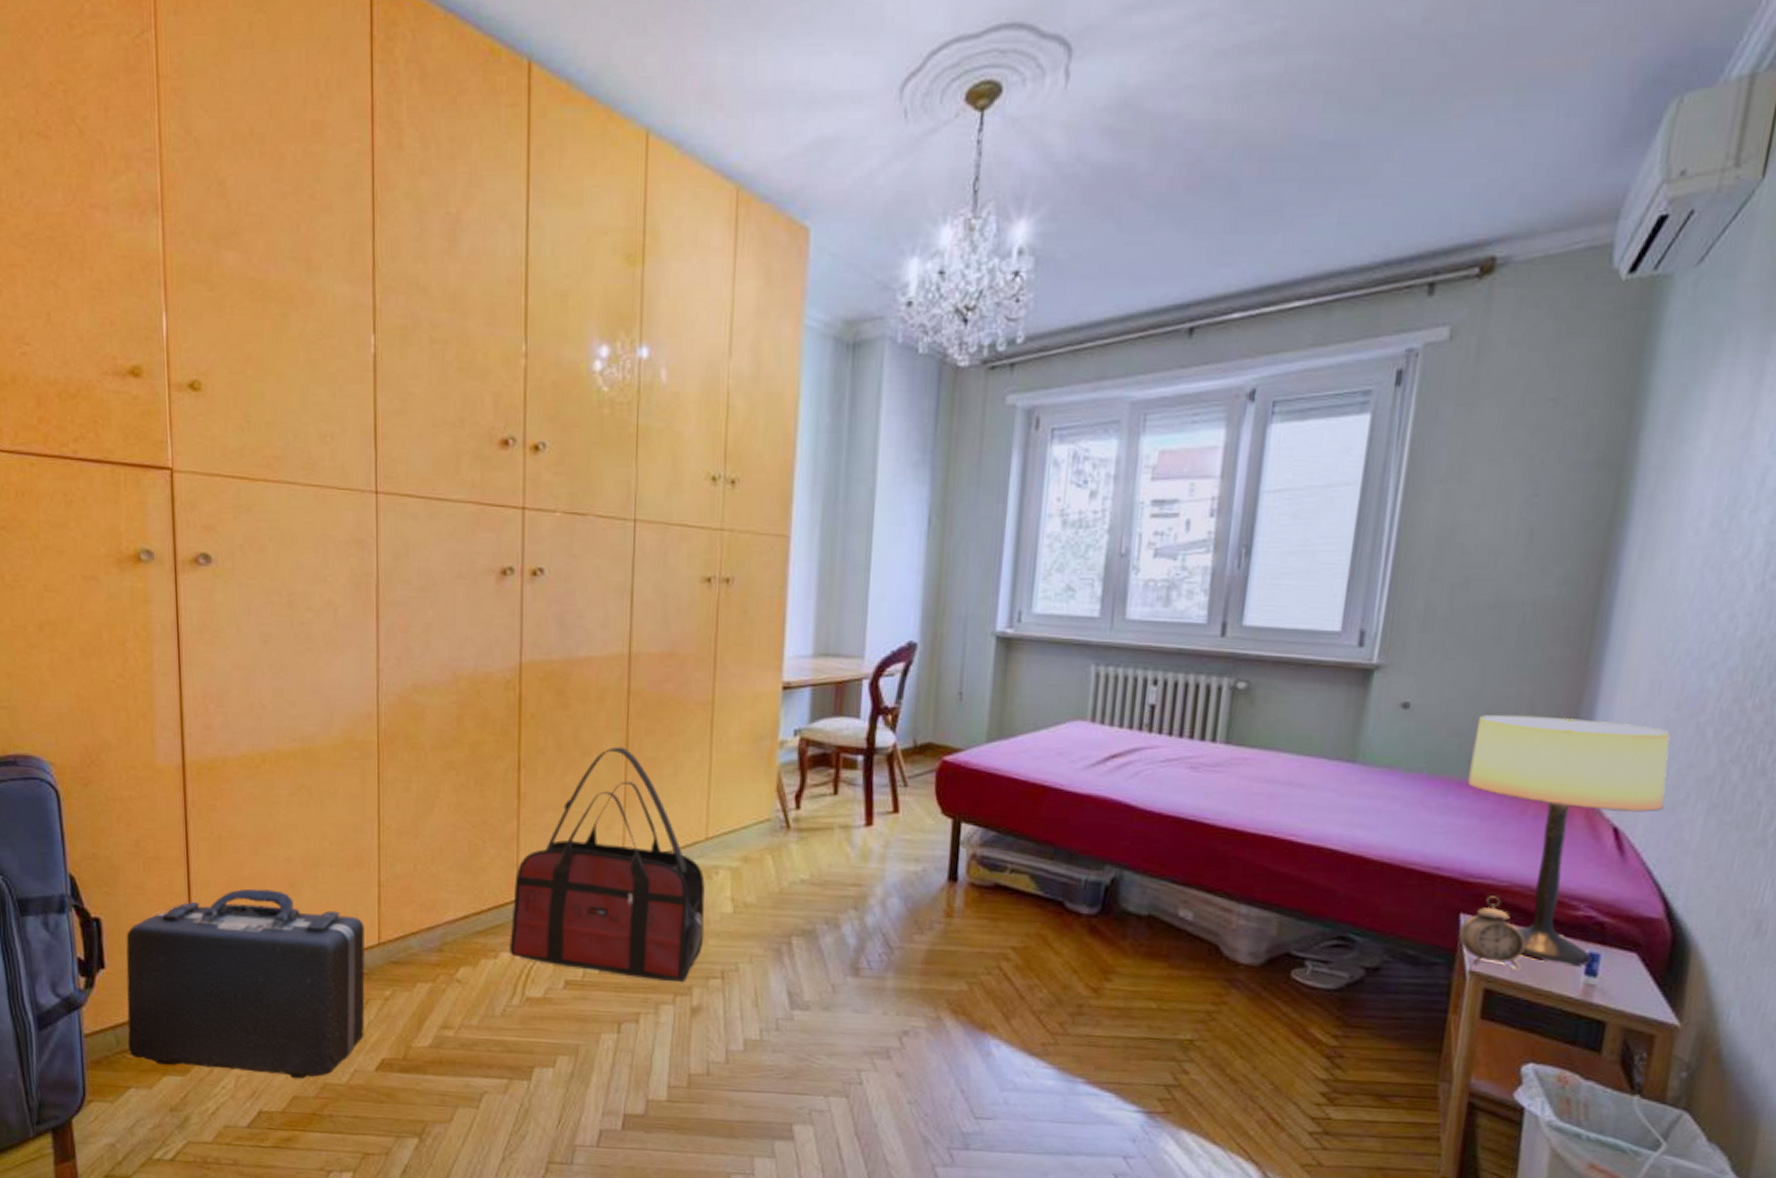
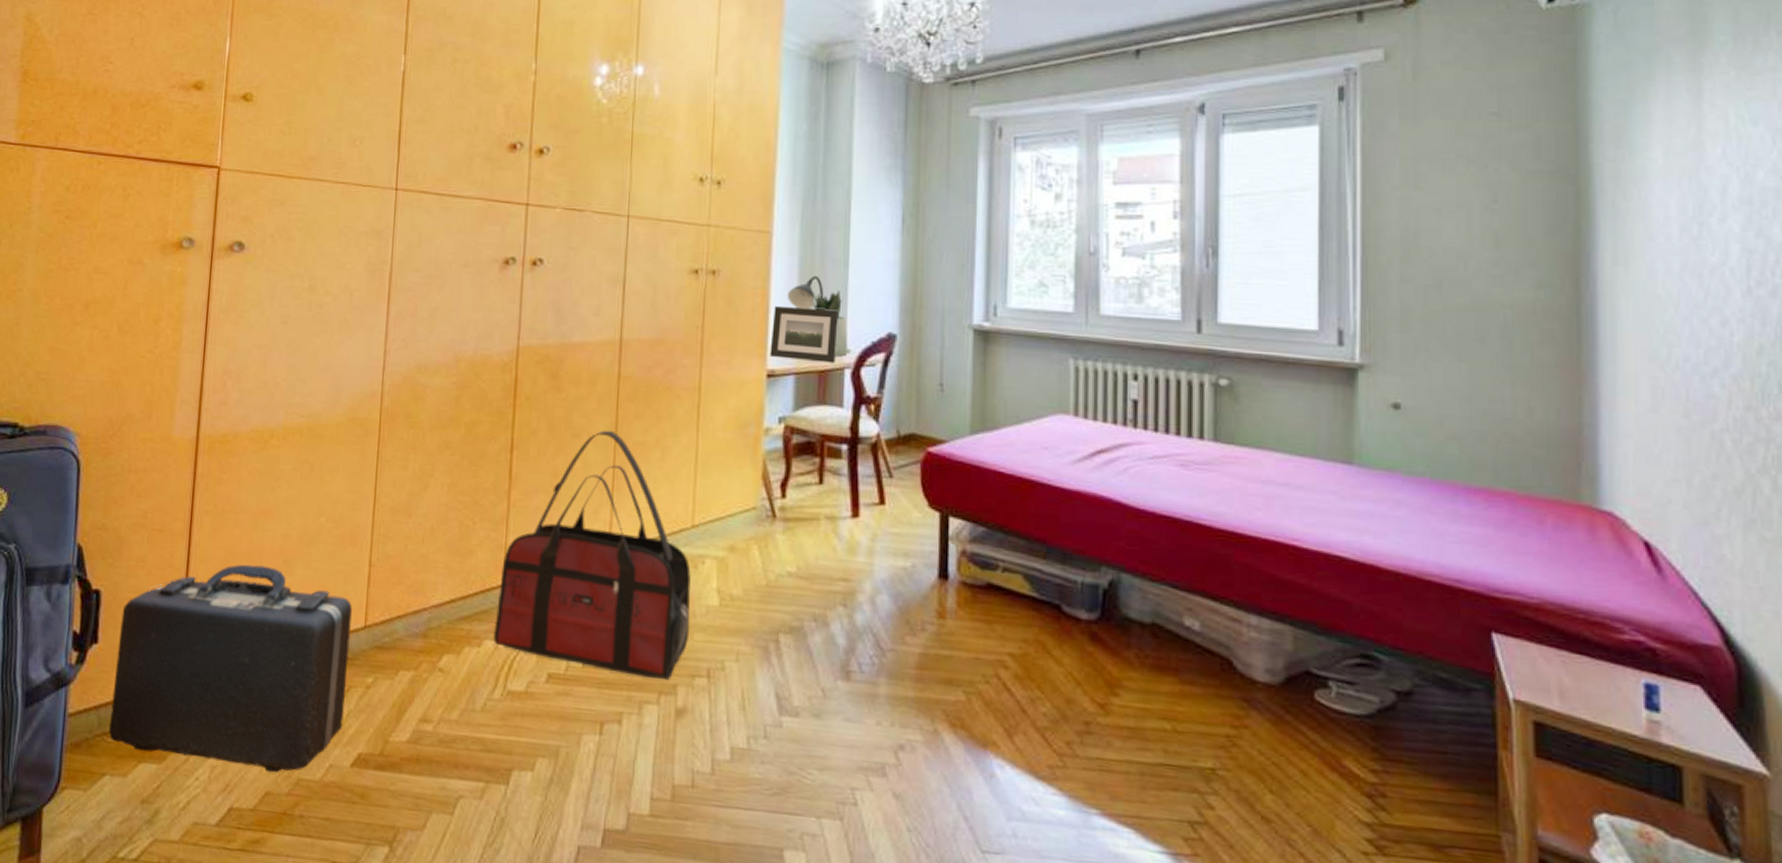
picture frame: none [786,614,858,674] -> present [769,305,839,363]
desk lamp: none [804,582,844,619] -> present [787,275,824,310]
planter: none [828,598,872,667] -> present [809,291,853,356]
alarm clock: present [1458,896,1526,969] -> none [1494,614,1571,700]
table lamp: present [1467,714,1671,964] -> none [1475,417,1695,697]

